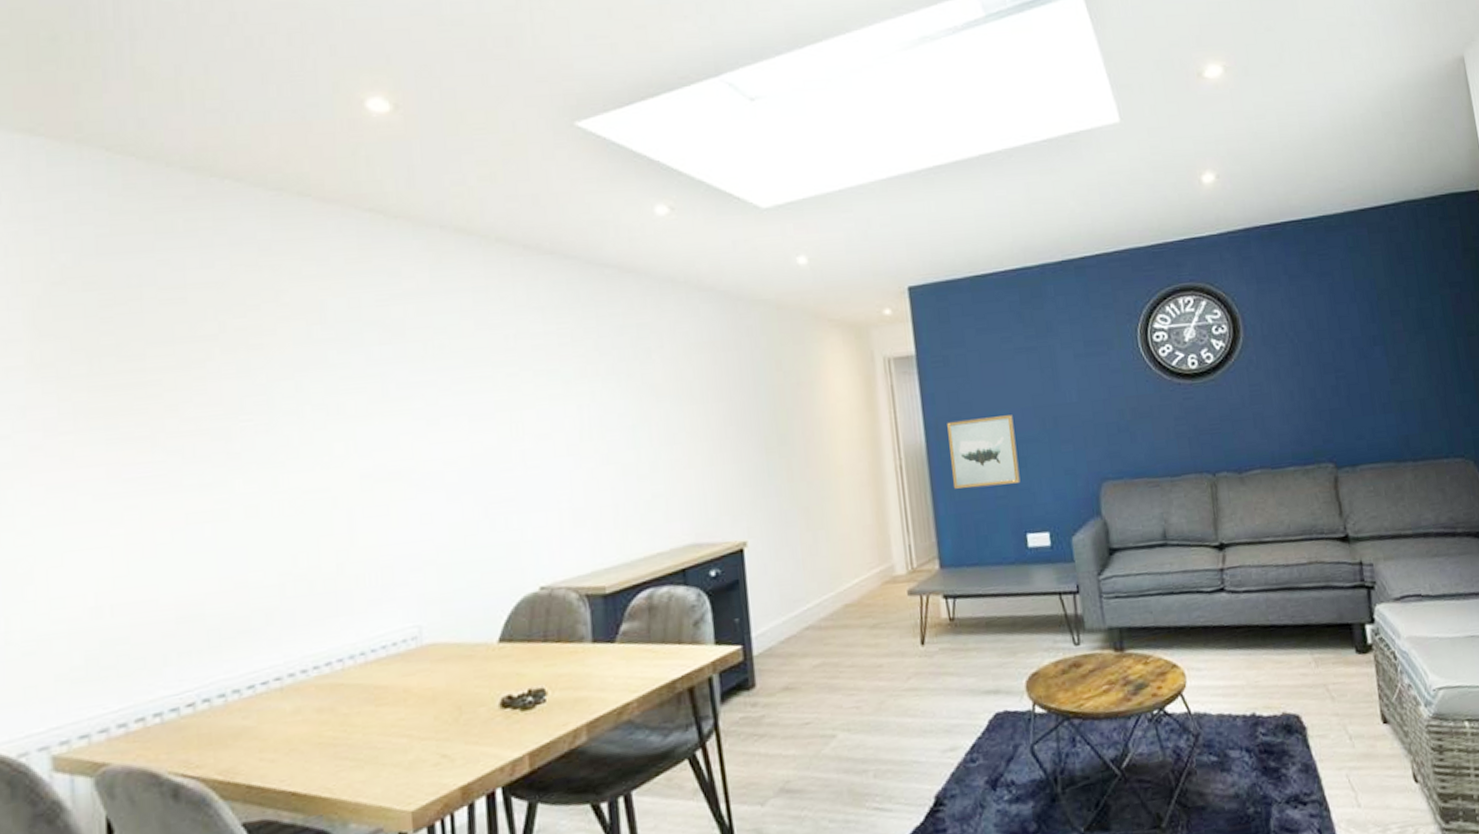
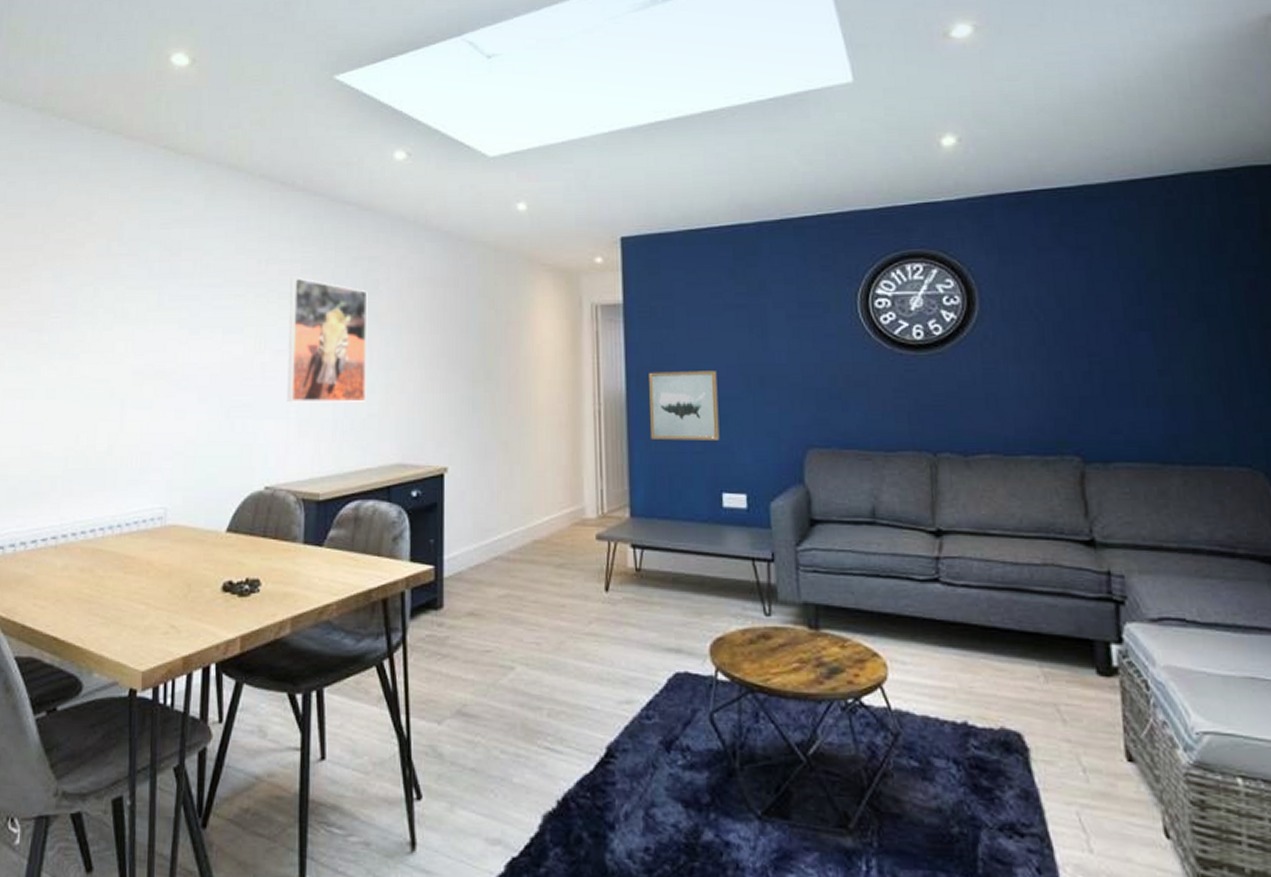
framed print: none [545,351,648,491] -> present [287,276,368,403]

